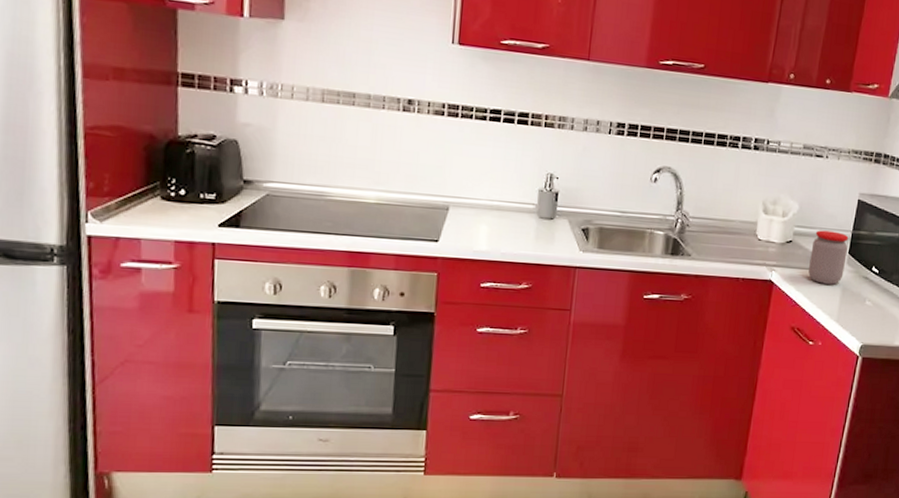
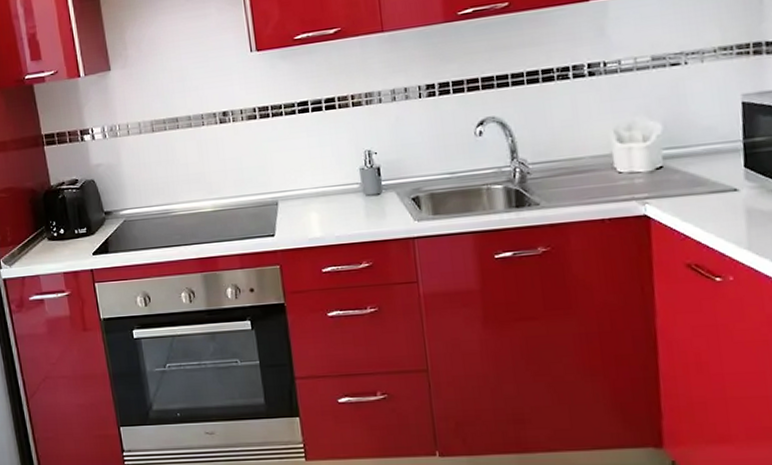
jar: present [808,230,849,285] -> none [691,144,744,209]

